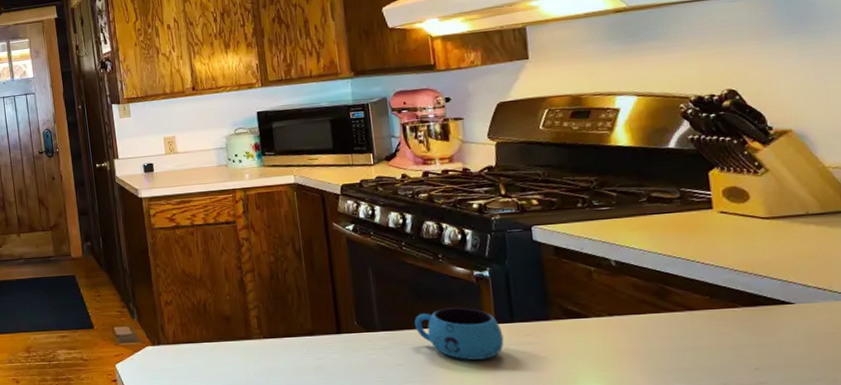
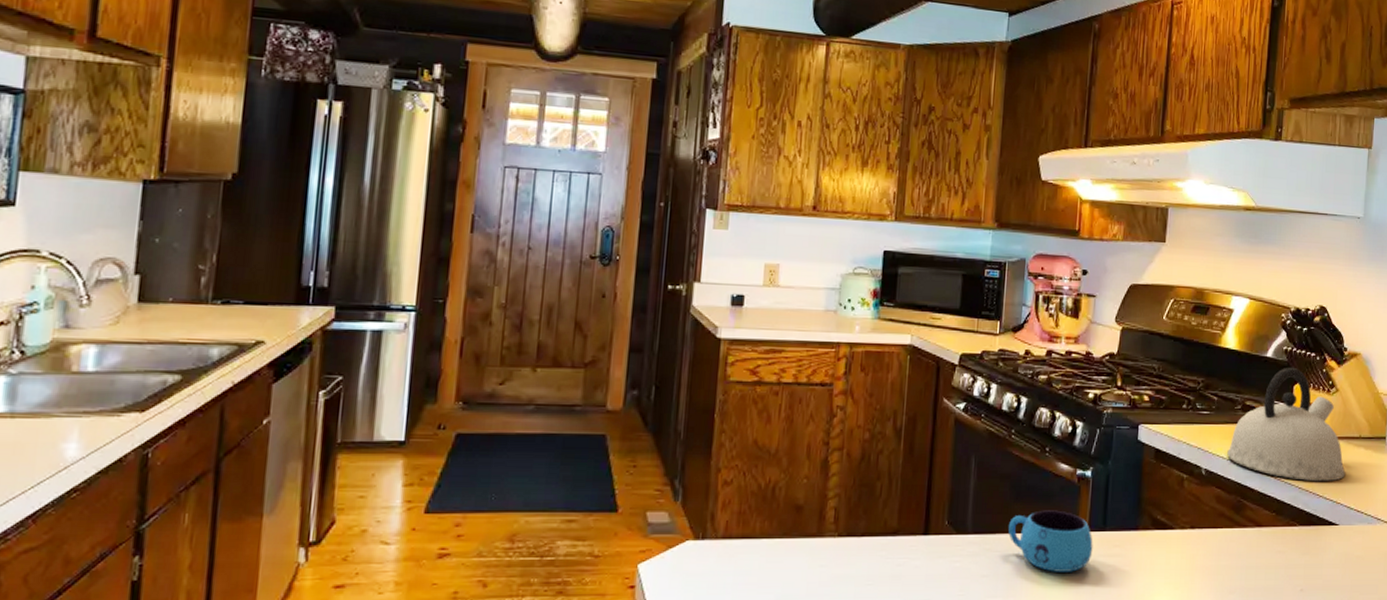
kettle: none [638,154,794,263] -> present [1227,367,1346,481]

